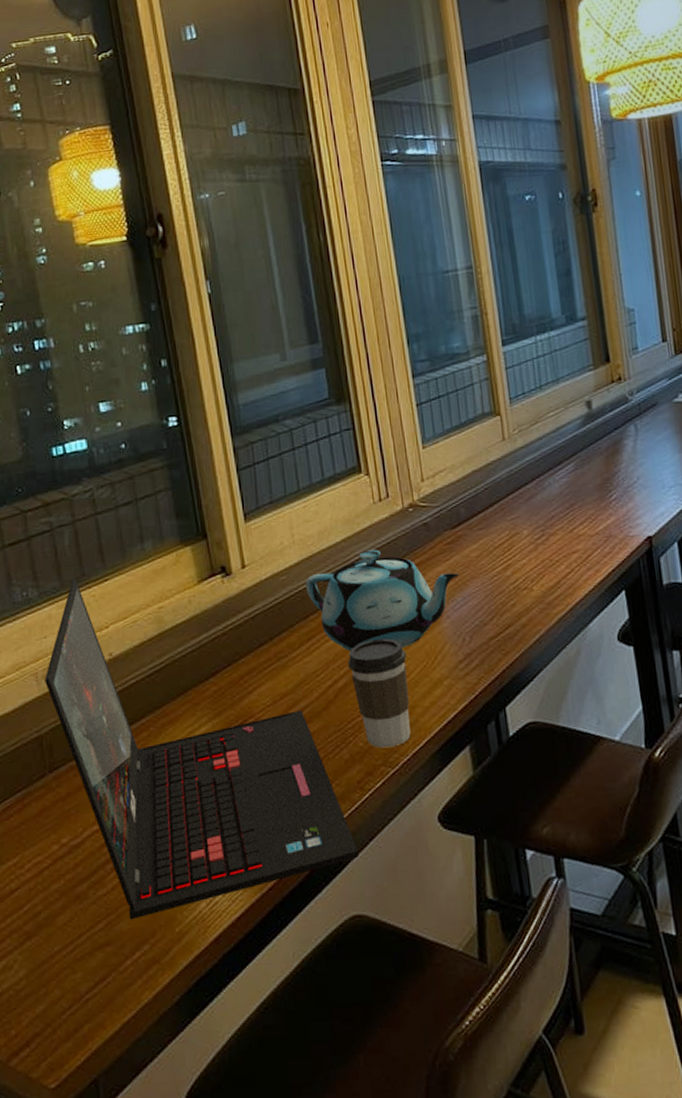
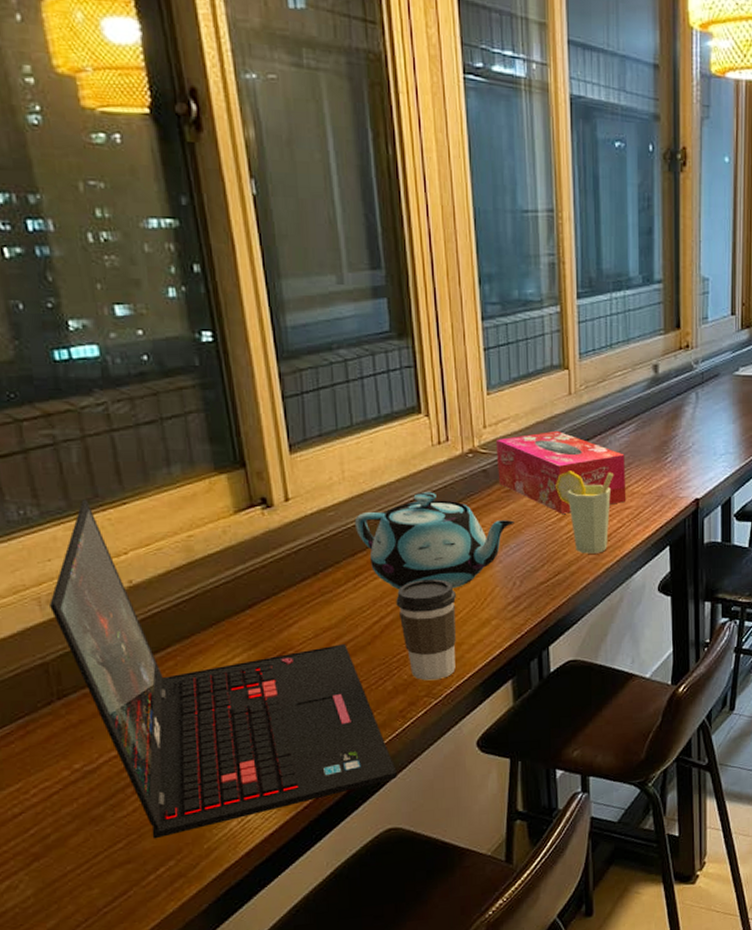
tissue box: none [434,477,573,564] -> present [495,430,627,515]
cup: none [496,516,558,604] -> present [554,471,613,554]

